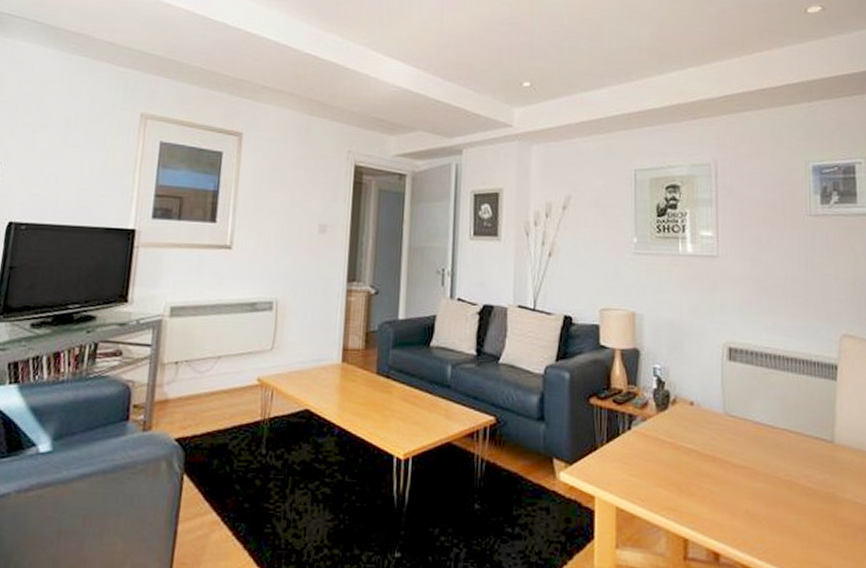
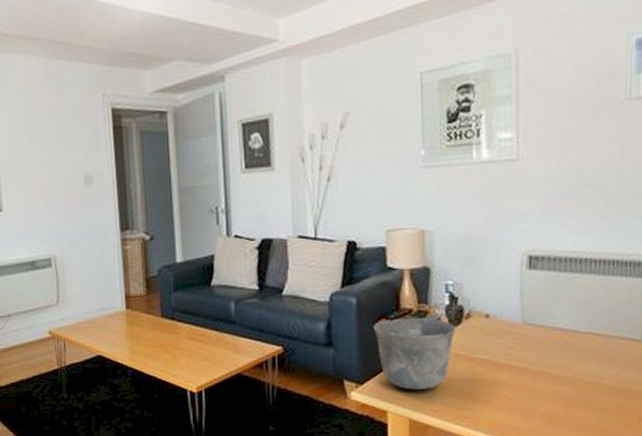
cup: none [584,397,663,476] -> present [373,317,456,390]

